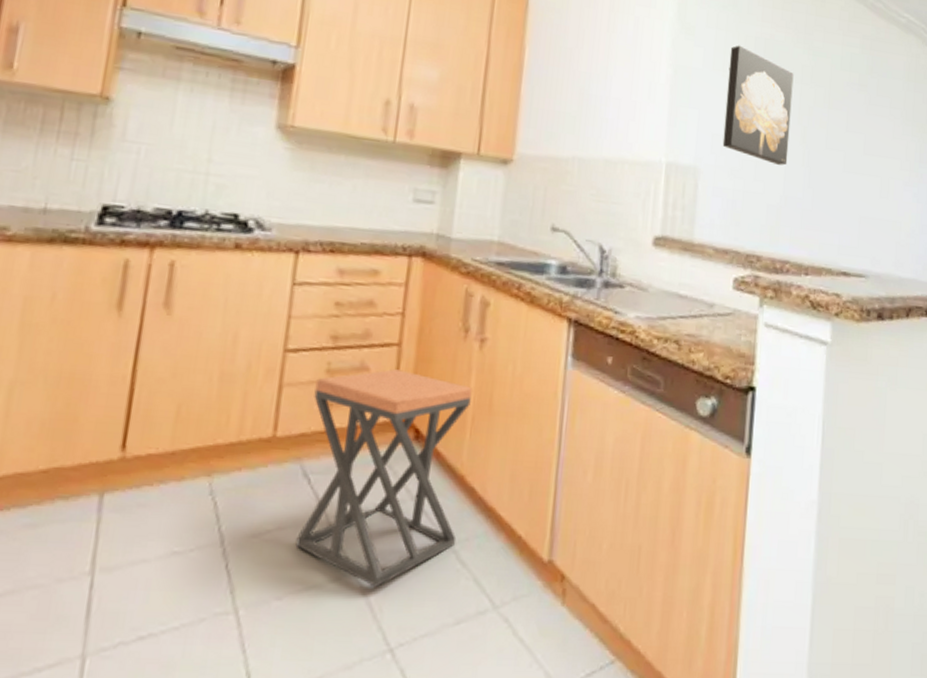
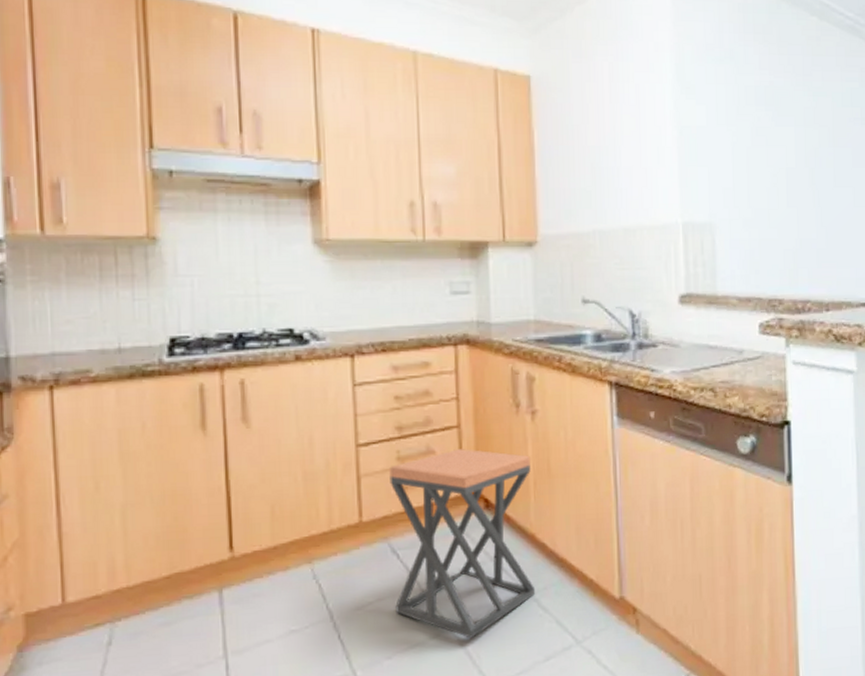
wall art: present [722,45,794,166] -> none [732,97,799,209]

